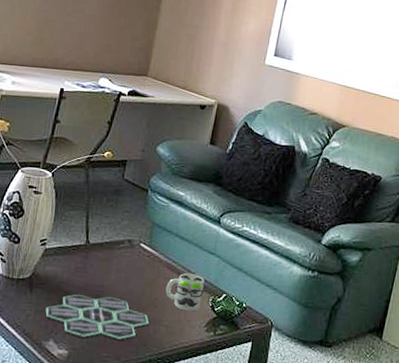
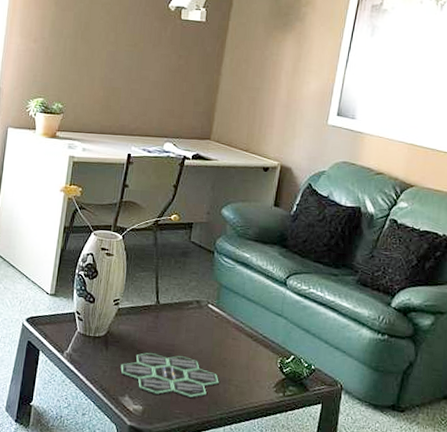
mug: present [166,273,205,312] -> none [234,334,273,372]

